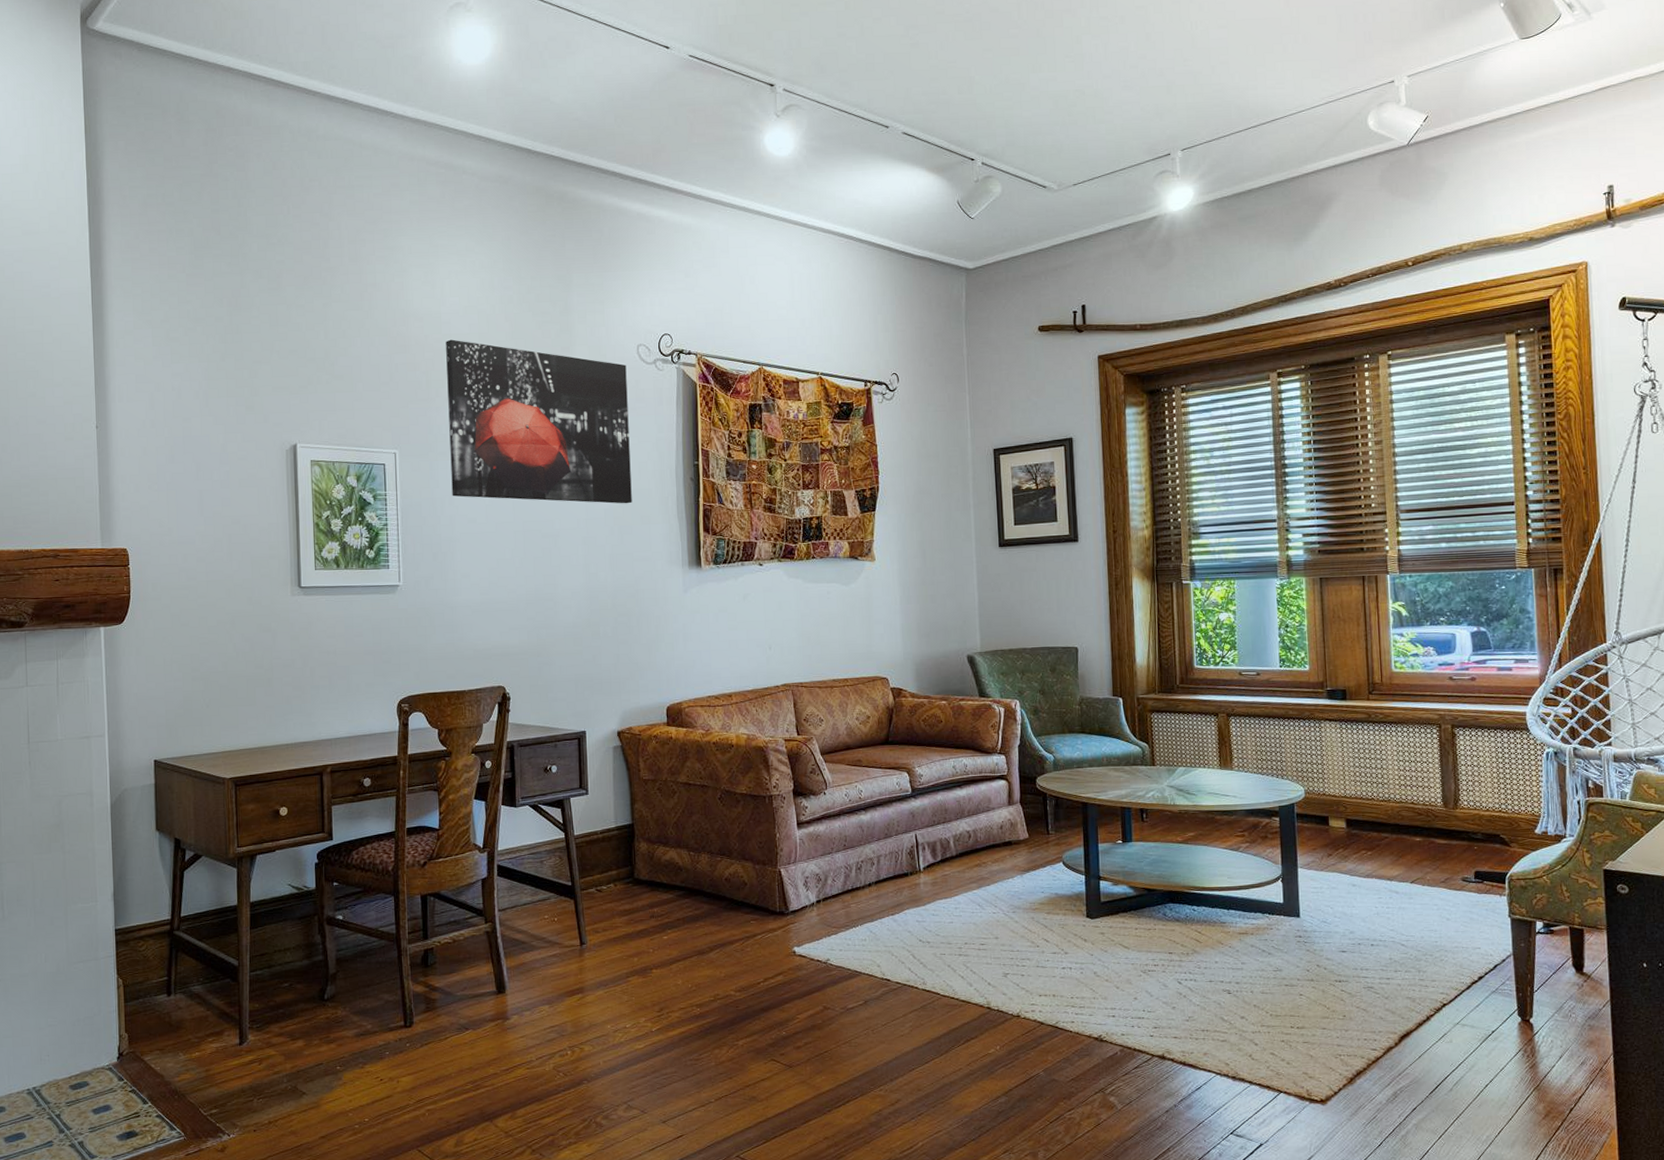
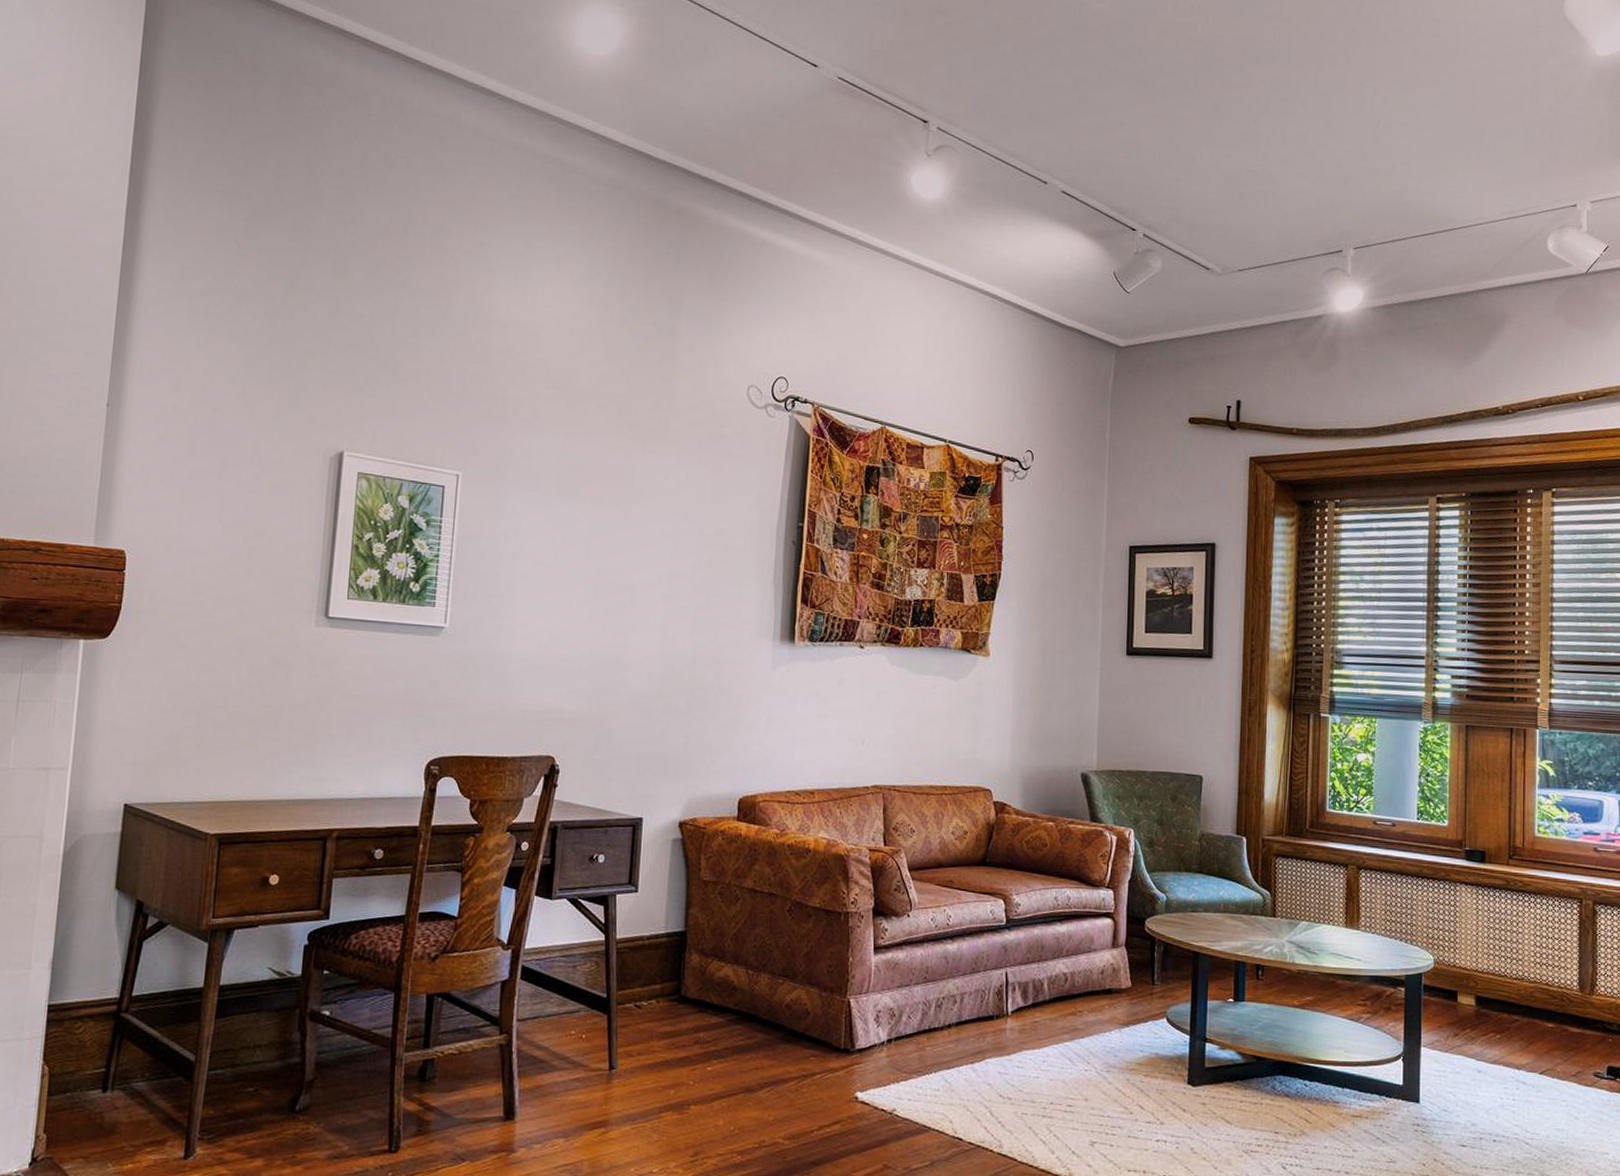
wall art: present [446,339,632,504] -> none [518,354,733,563]

